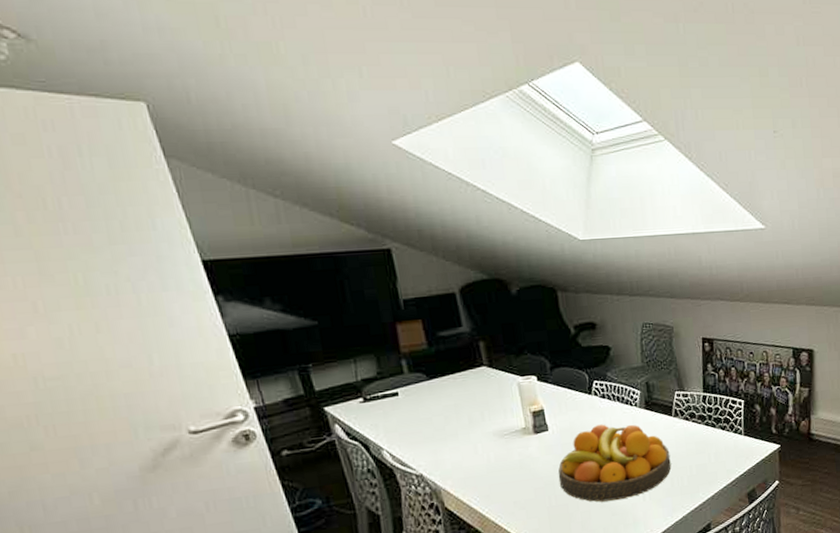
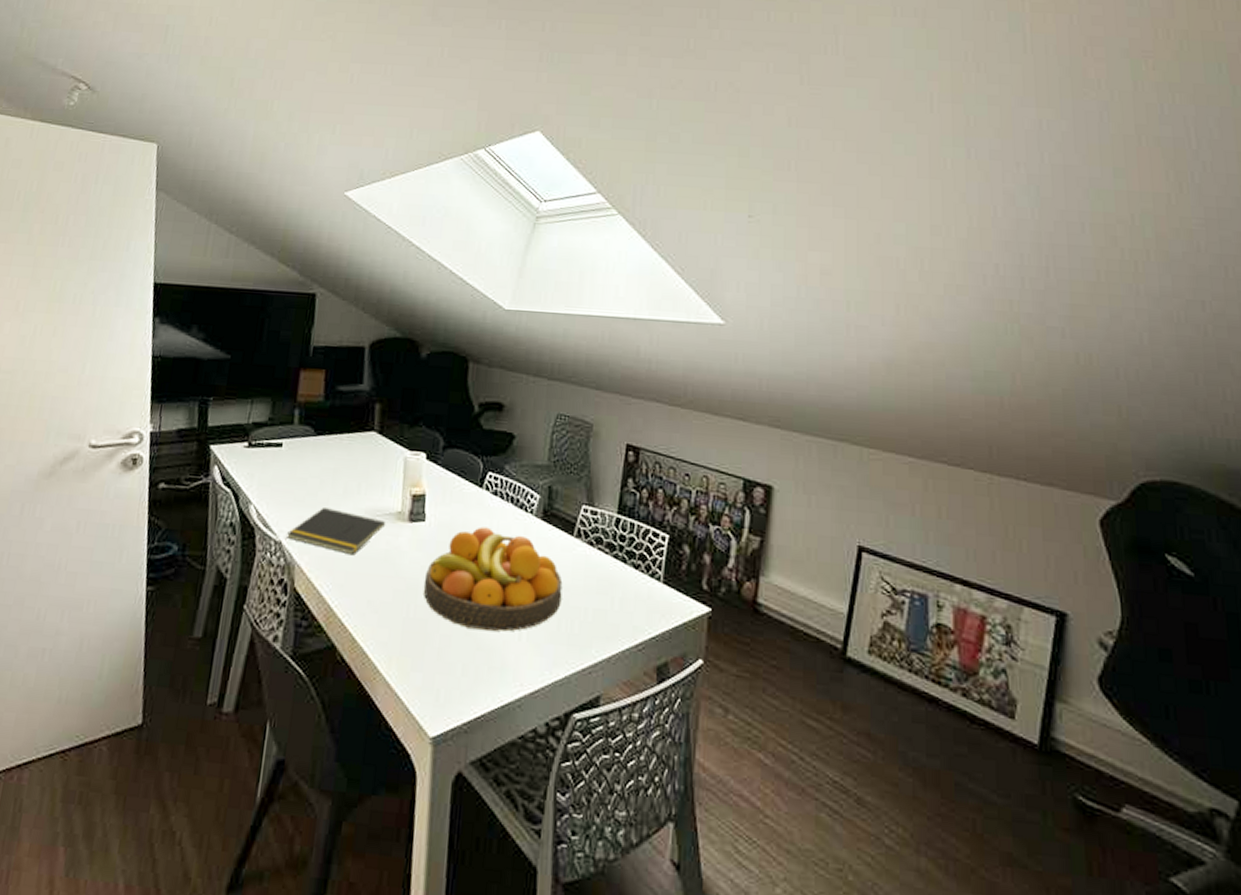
notepad: none [426,437,515,471] -> present [287,508,386,555]

